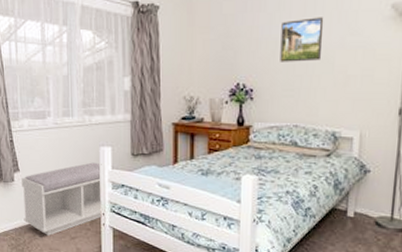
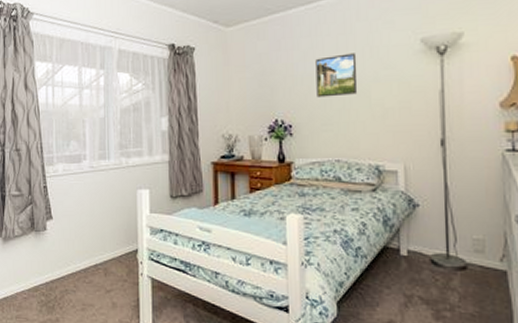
bench: present [21,162,116,236] -> none [54,206,155,289]

